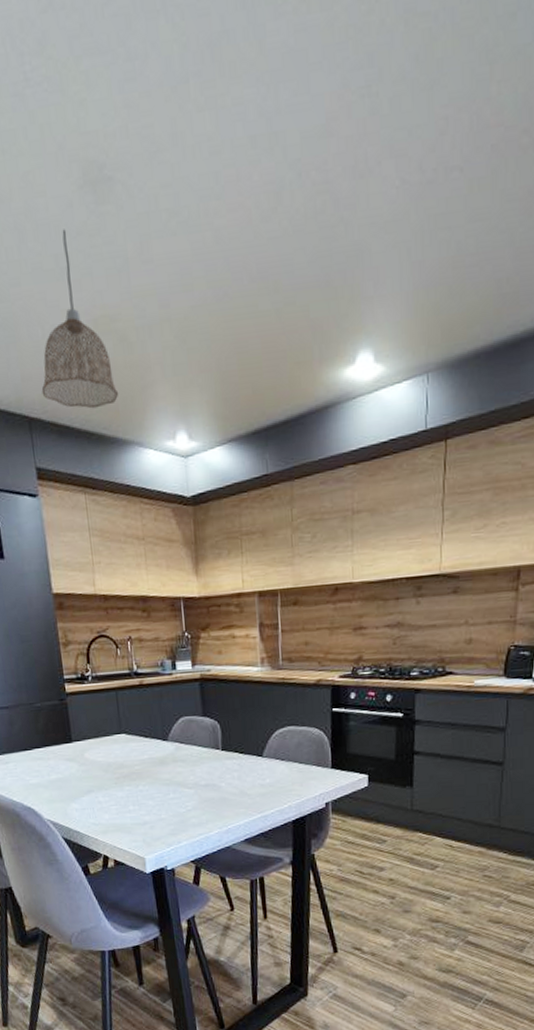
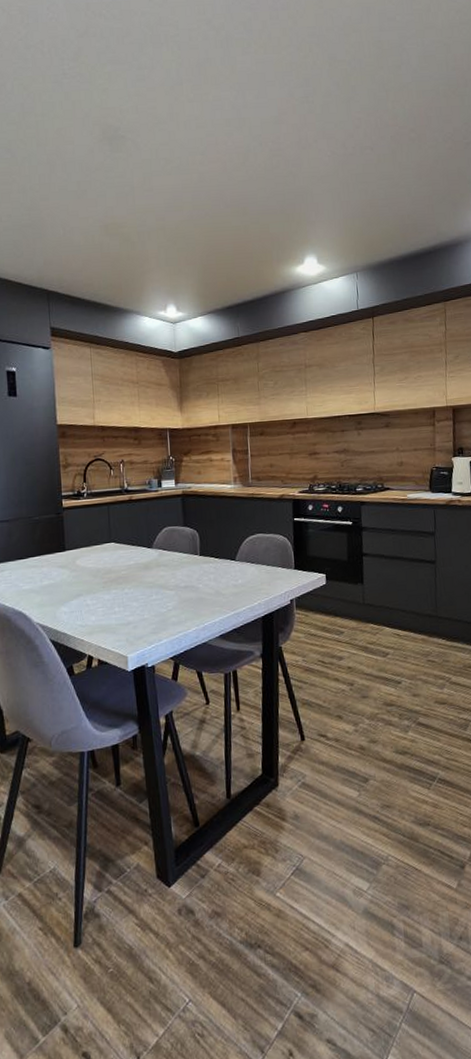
pendant lamp: present [41,229,119,409] -> none [59,166,123,286]

